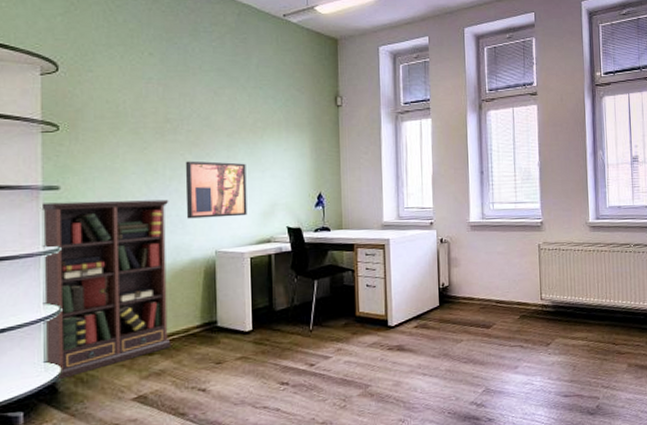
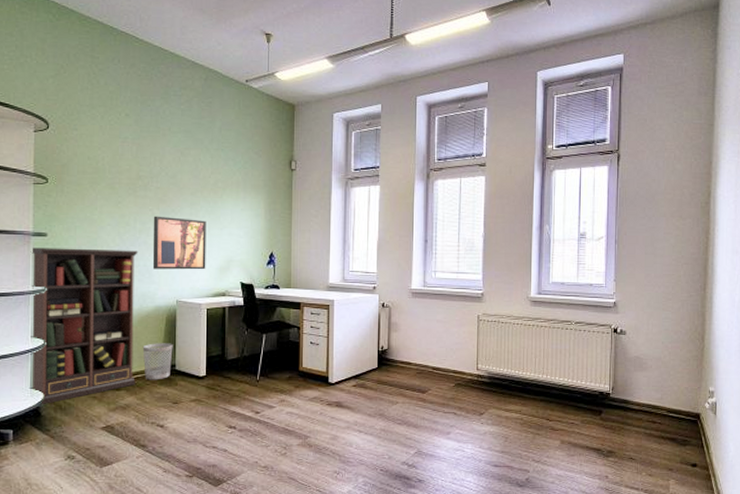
wastebasket: none [178,298,214,341] -> present [142,343,173,380]

